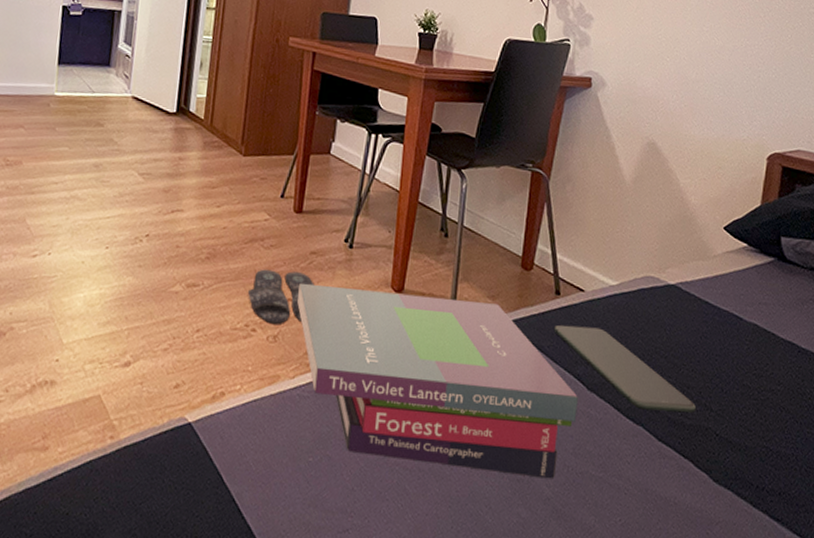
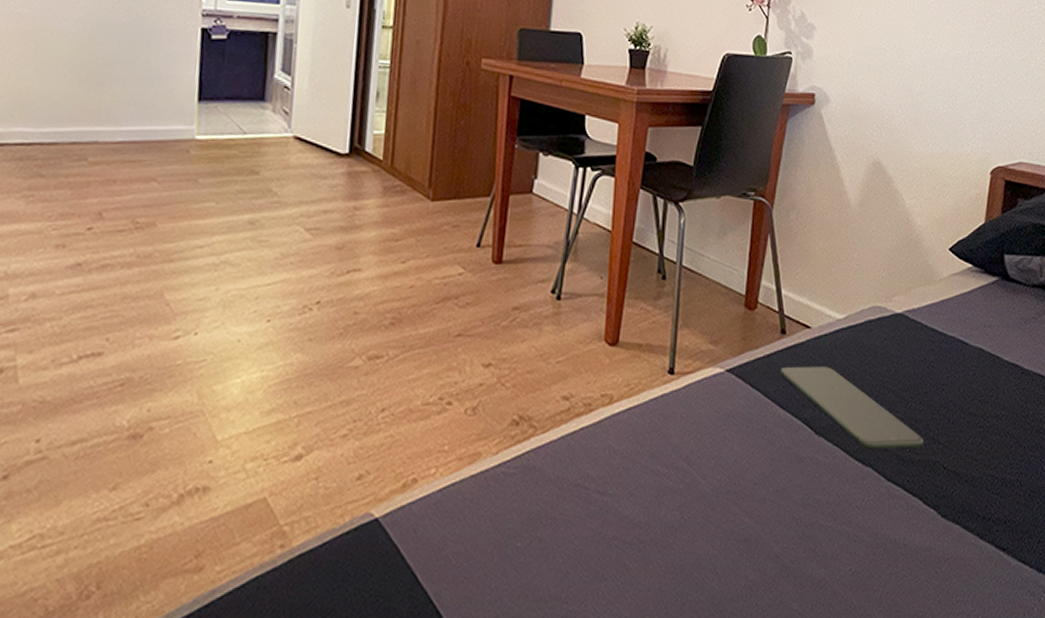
slippers: present [247,269,314,325] -> none [440,331,518,395]
books: present [297,282,578,479] -> none [499,344,806,535]

